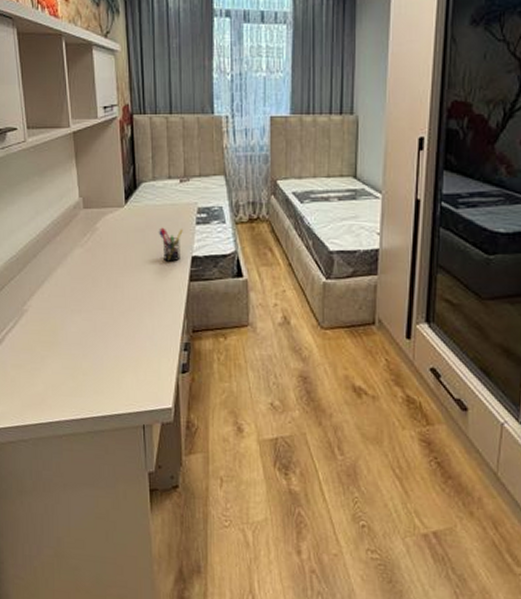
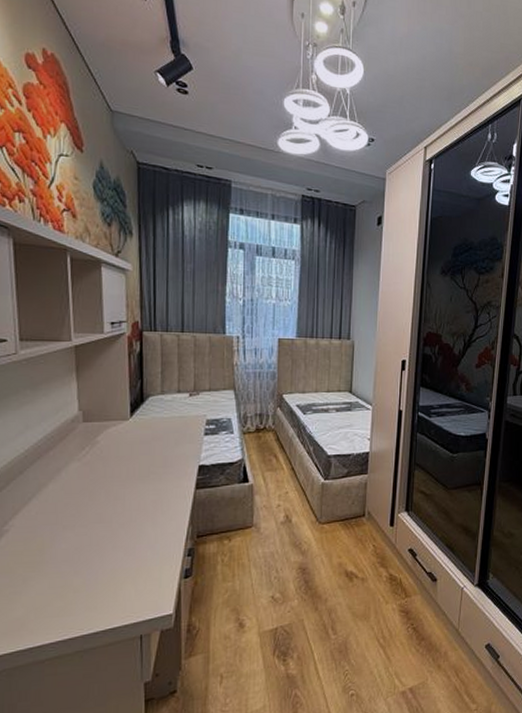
pen holder: present [158,227,183,262] -> none [164,439,191,472]

